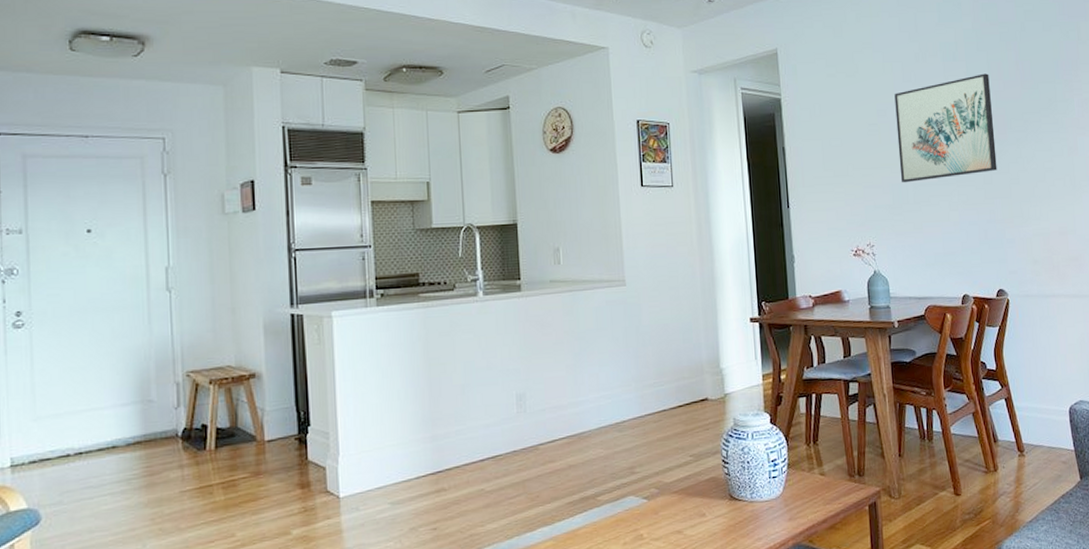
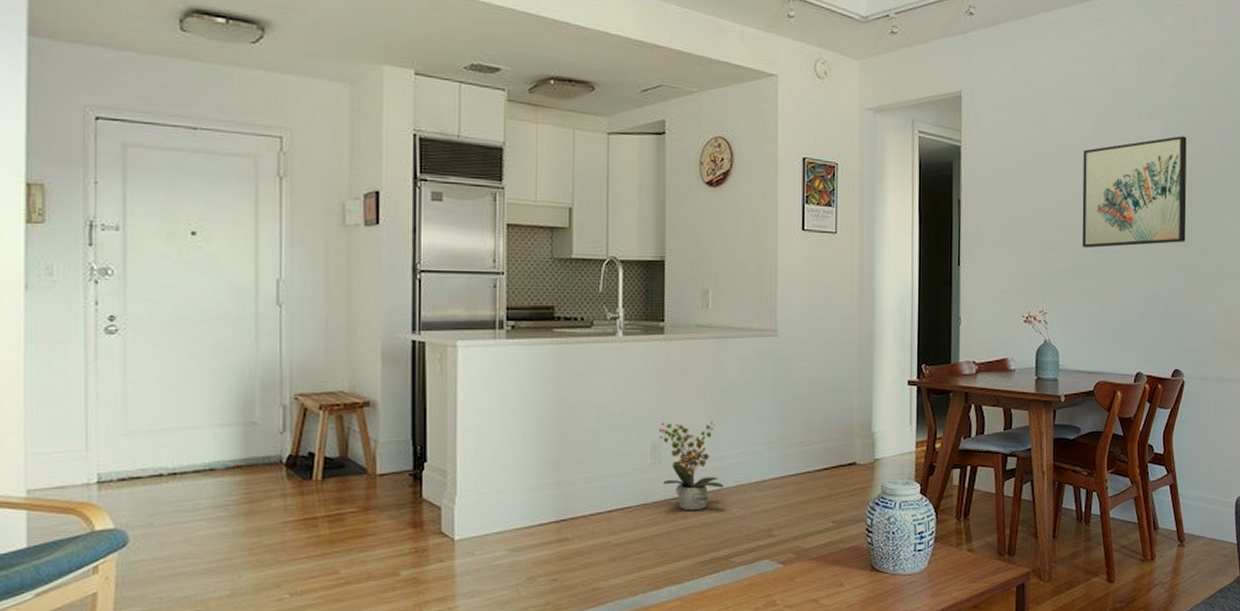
potted plant: none [523,369,587,455] -> present [659,422,724,511]

